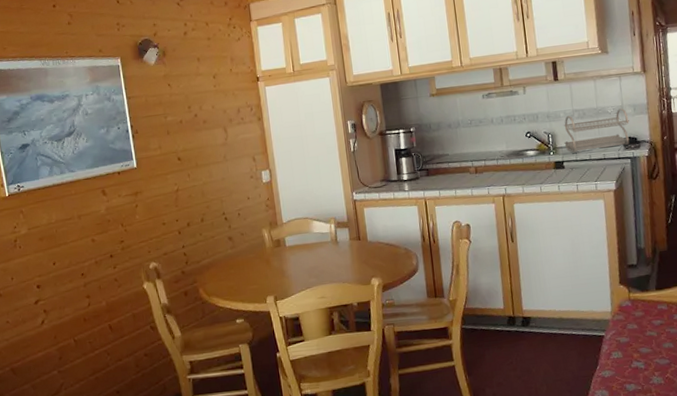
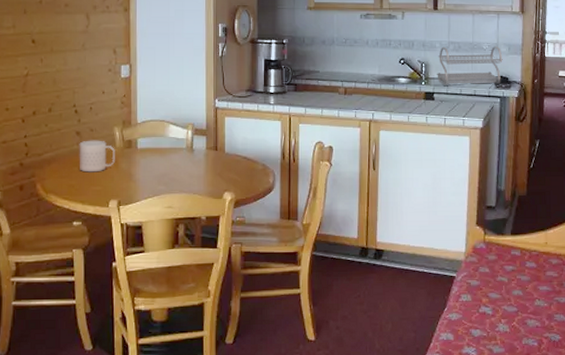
mug: none [232,242,267,274] -> present [79,140,115,172]

